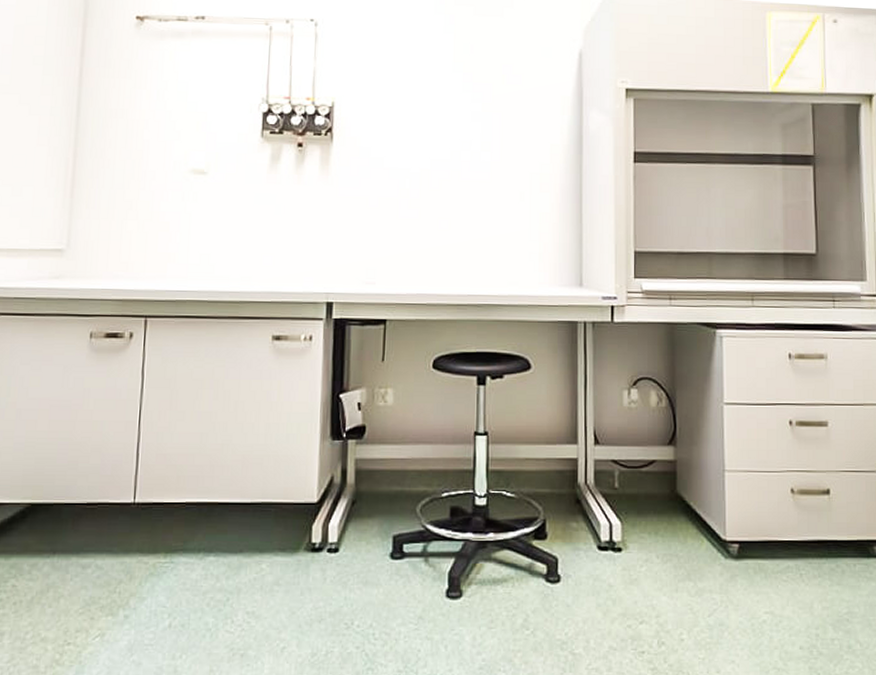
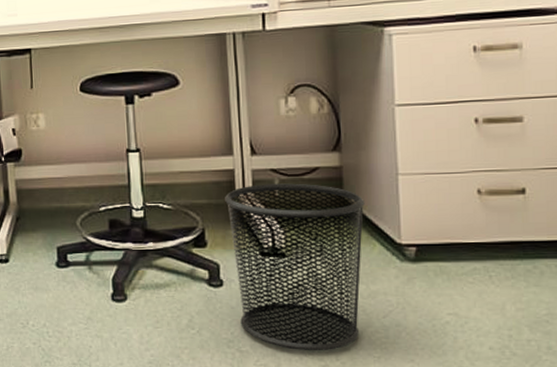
waste bin: none [567,475,695,653] -> present [225,183,365,351]

